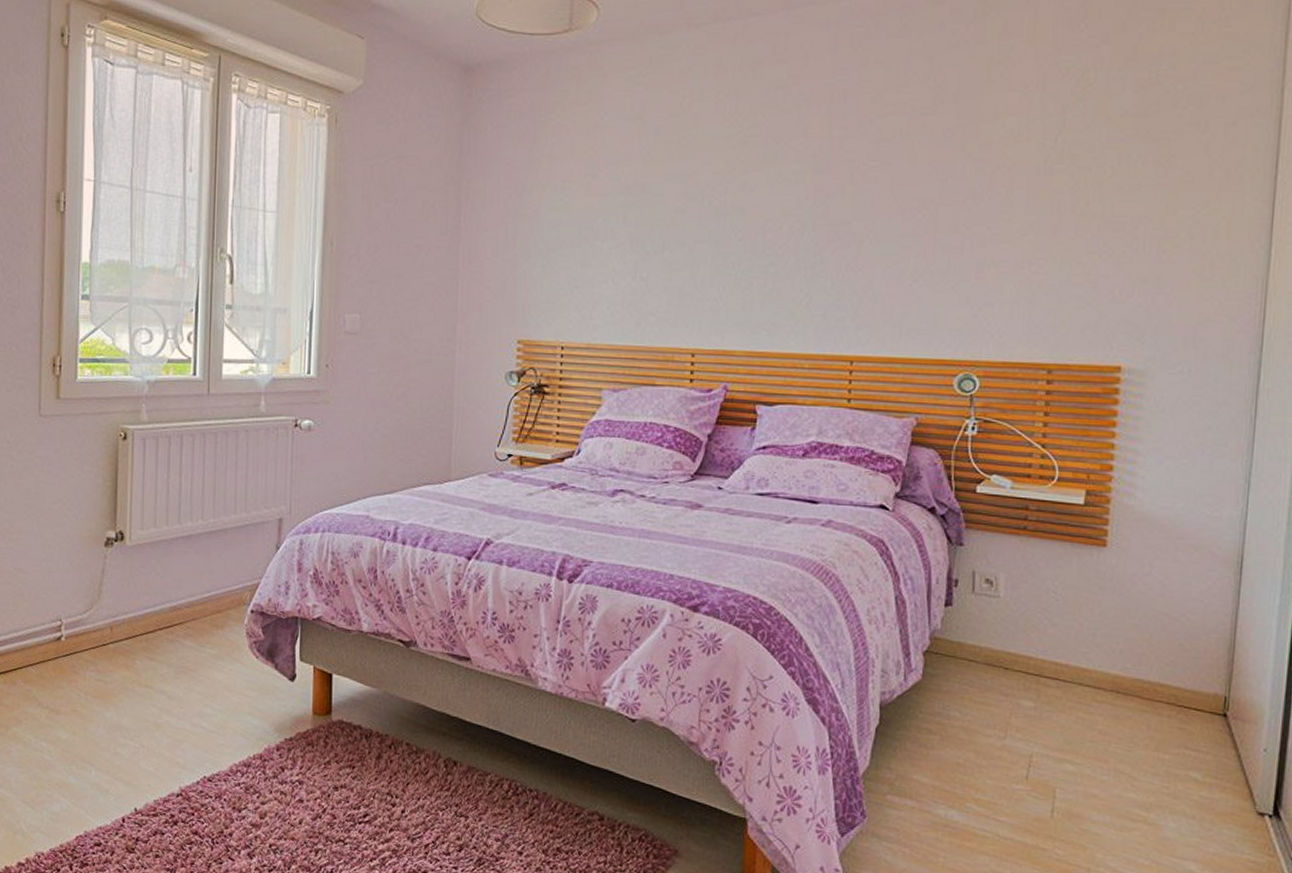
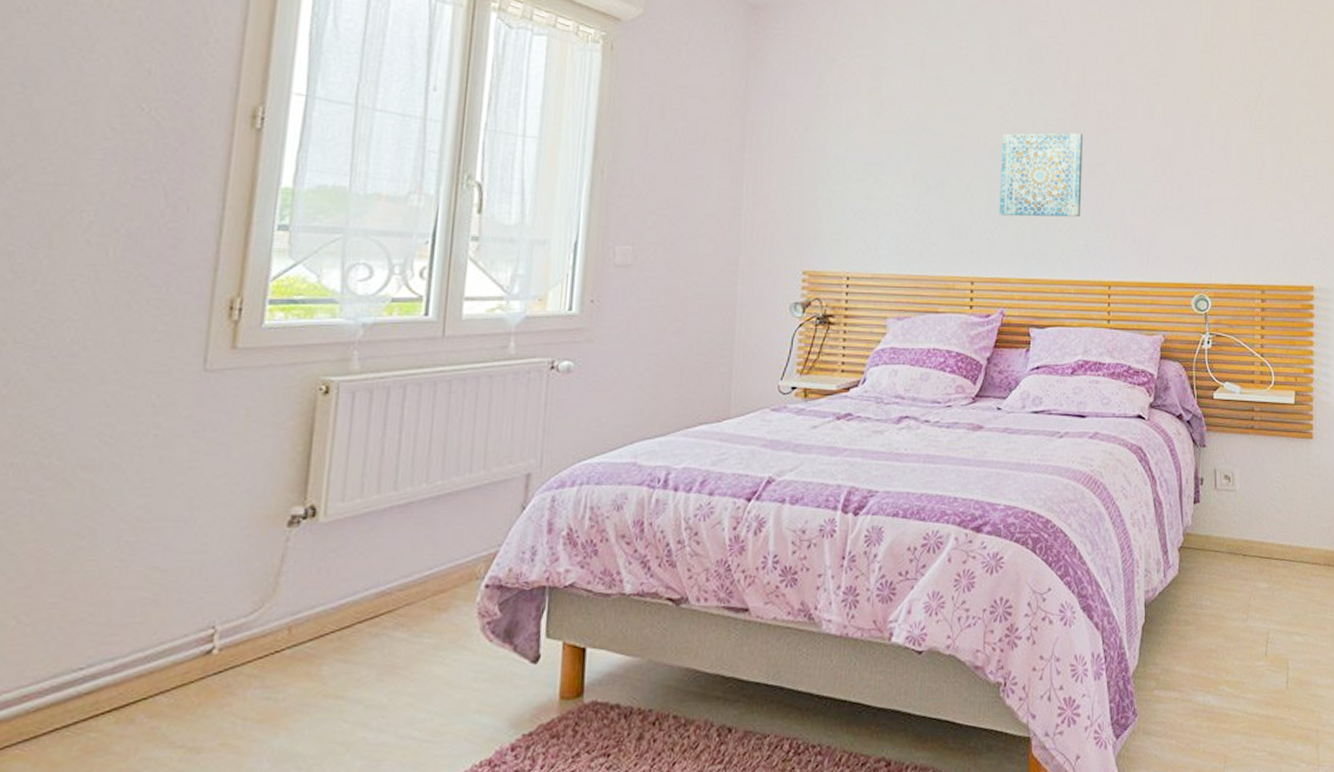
wall art: none [724,186,825,284] -> present [999,132,1083,217]

